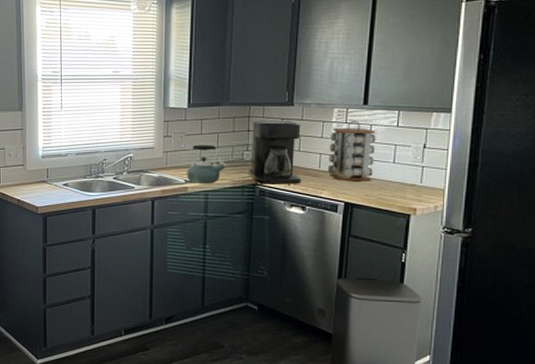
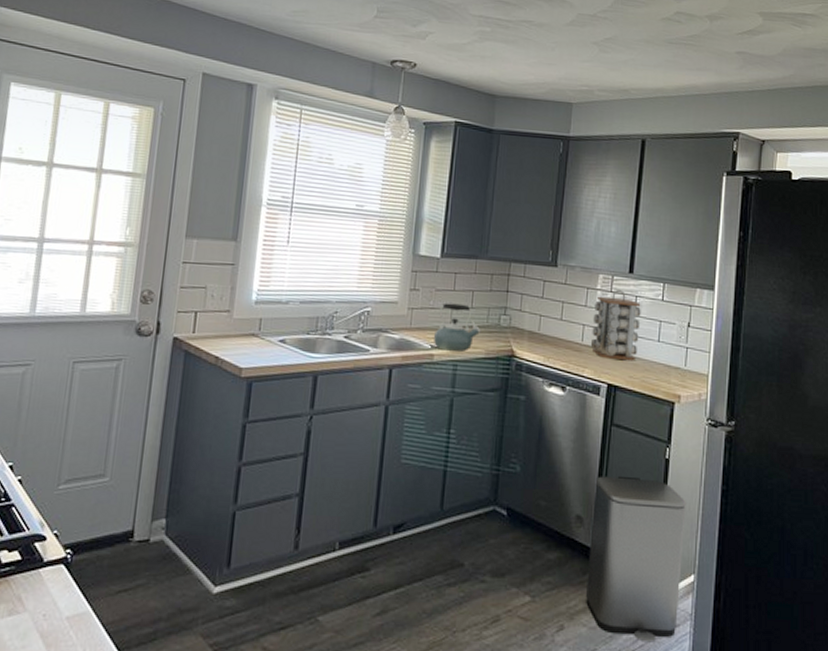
coffee maker: present [248,120,302,184] -> none [504,280,564,359]

